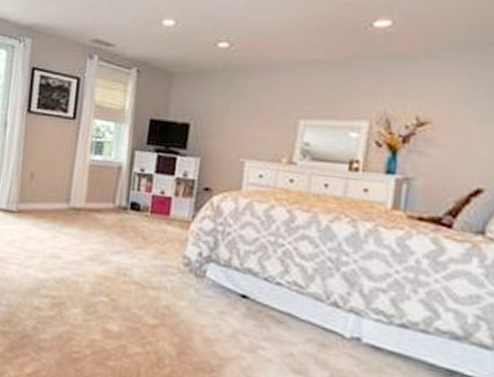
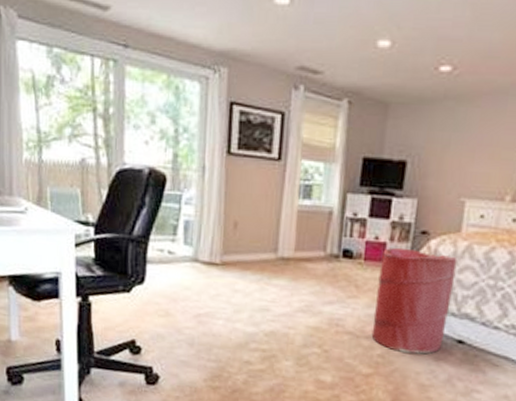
laundry hamper: none [157,202,239,308] -> present [371,247,457,354]

